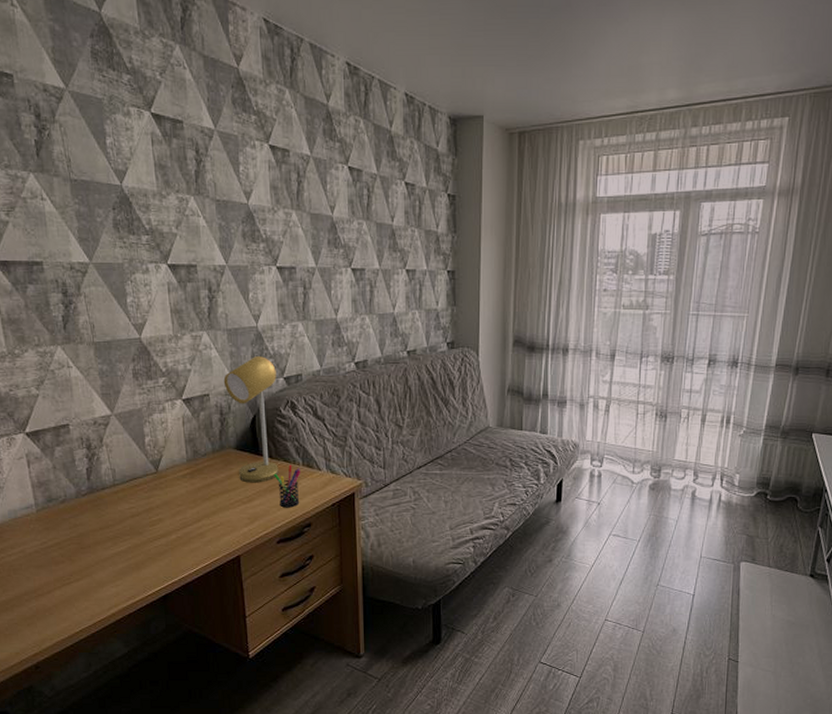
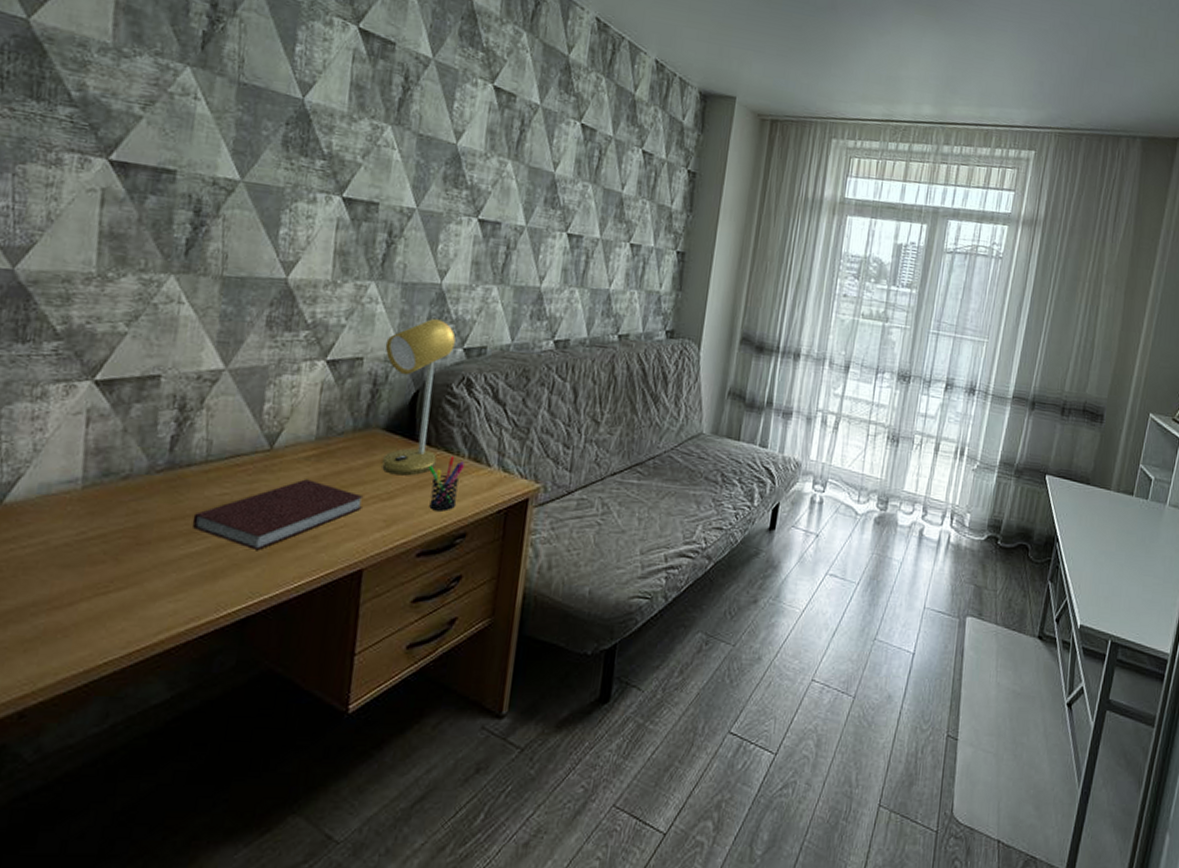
notebook: none [114,492,231,547] -> present [192,479,364,551]

